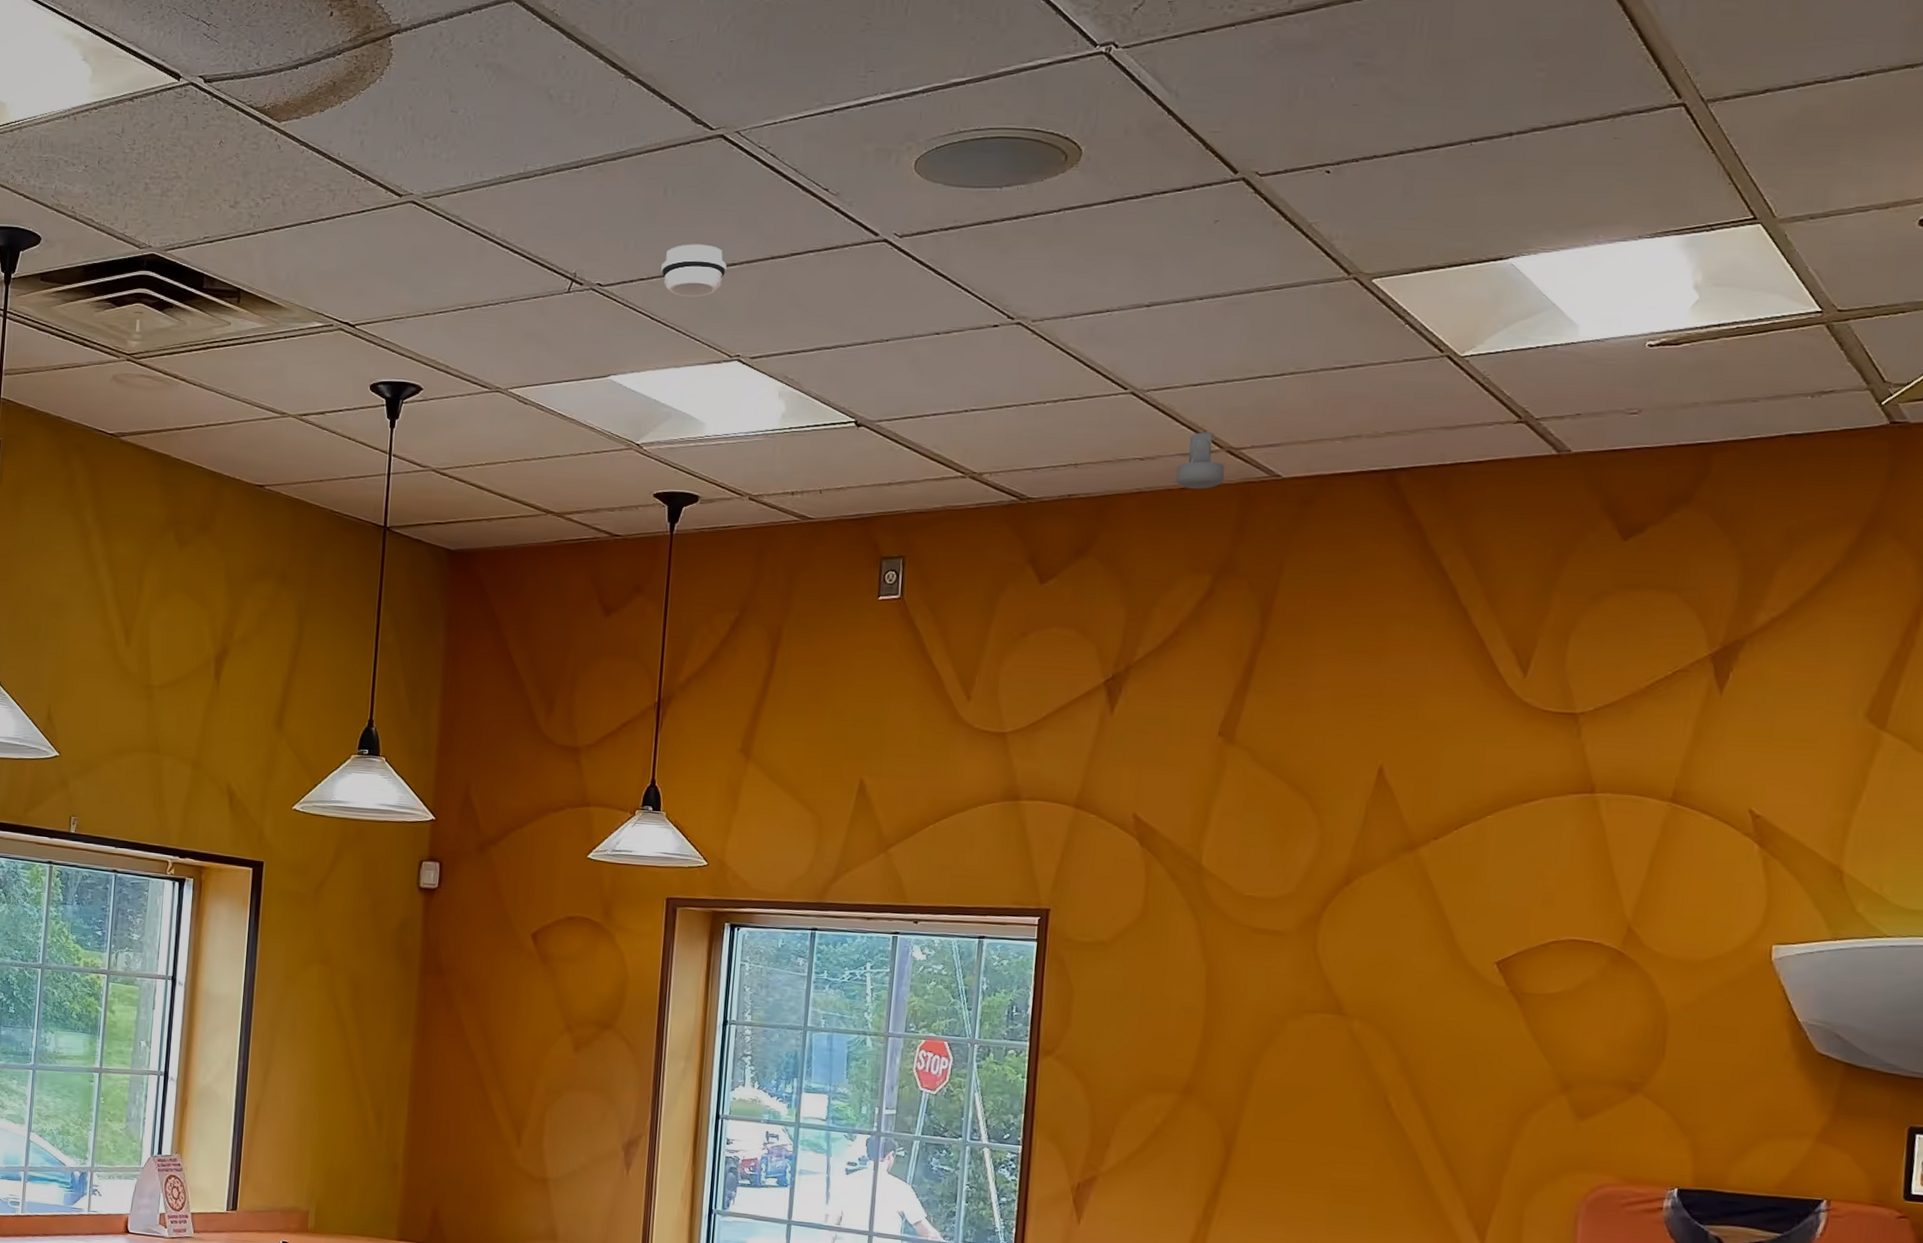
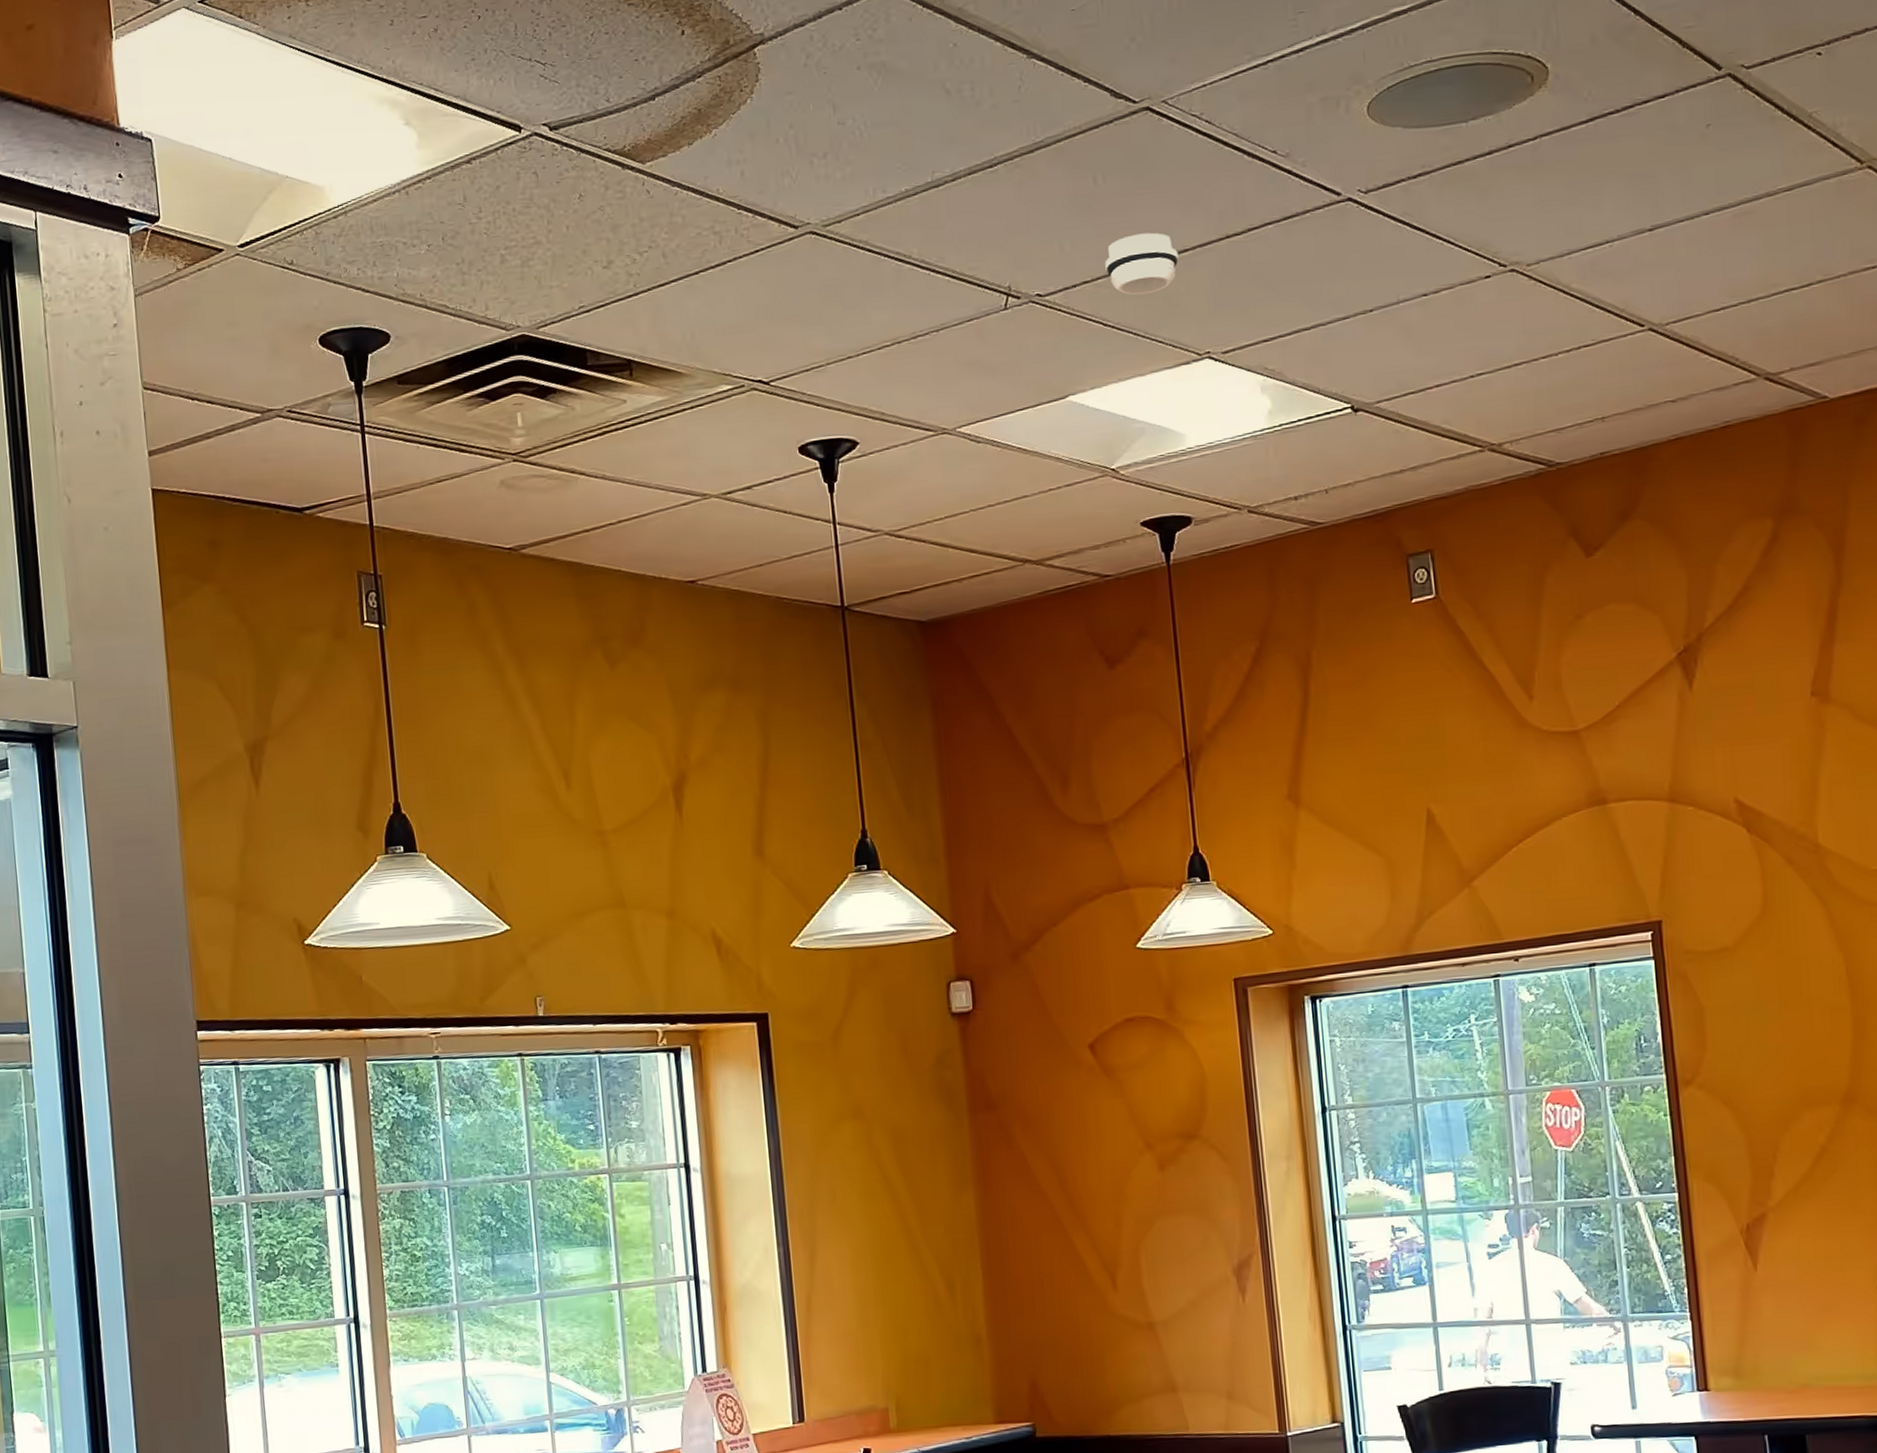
security camera: present [1176,432,1225,489] -> none [1713,360,1768,426]

